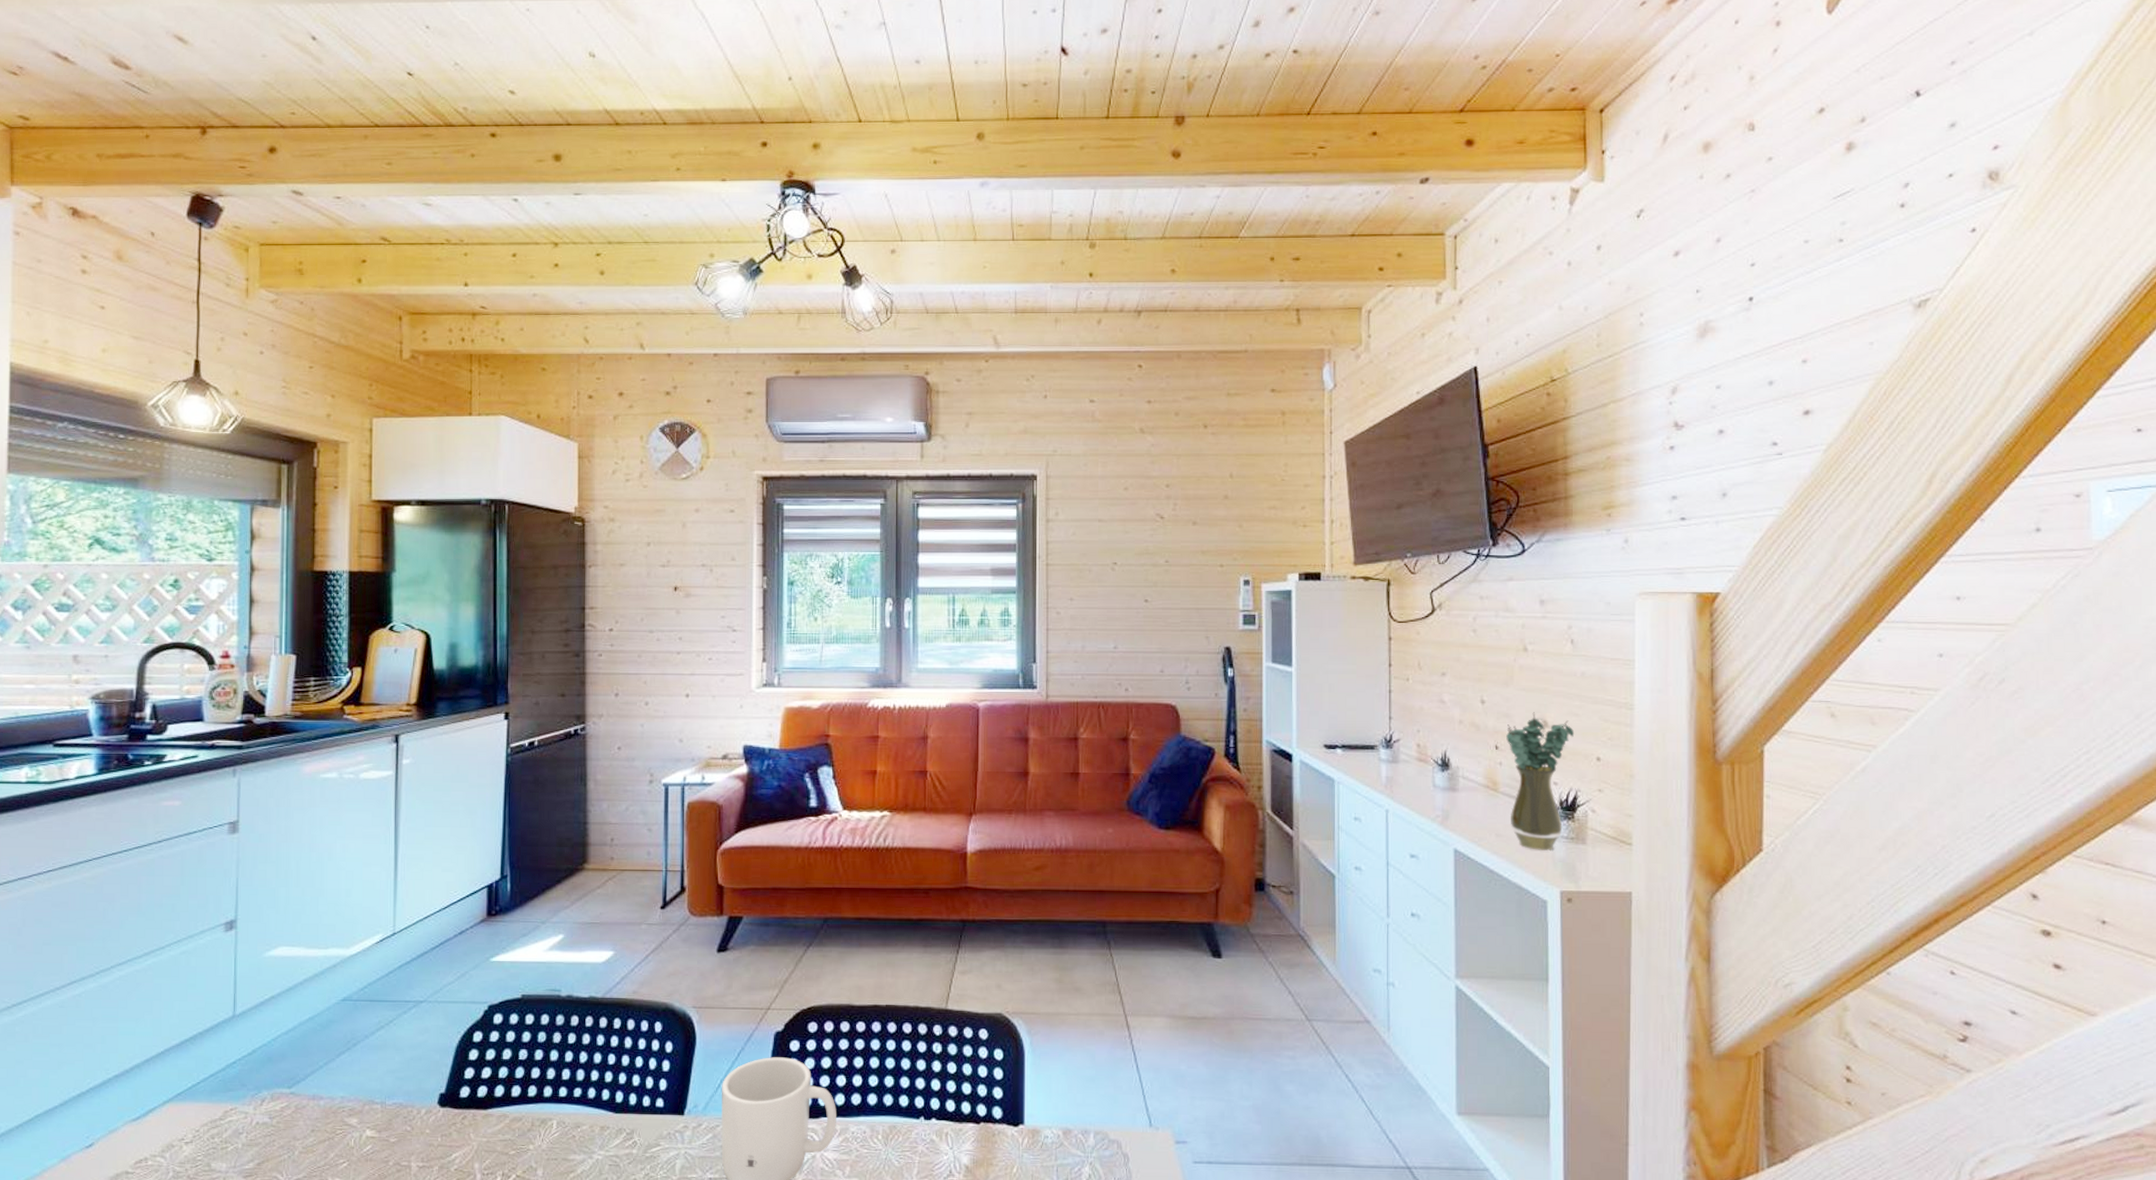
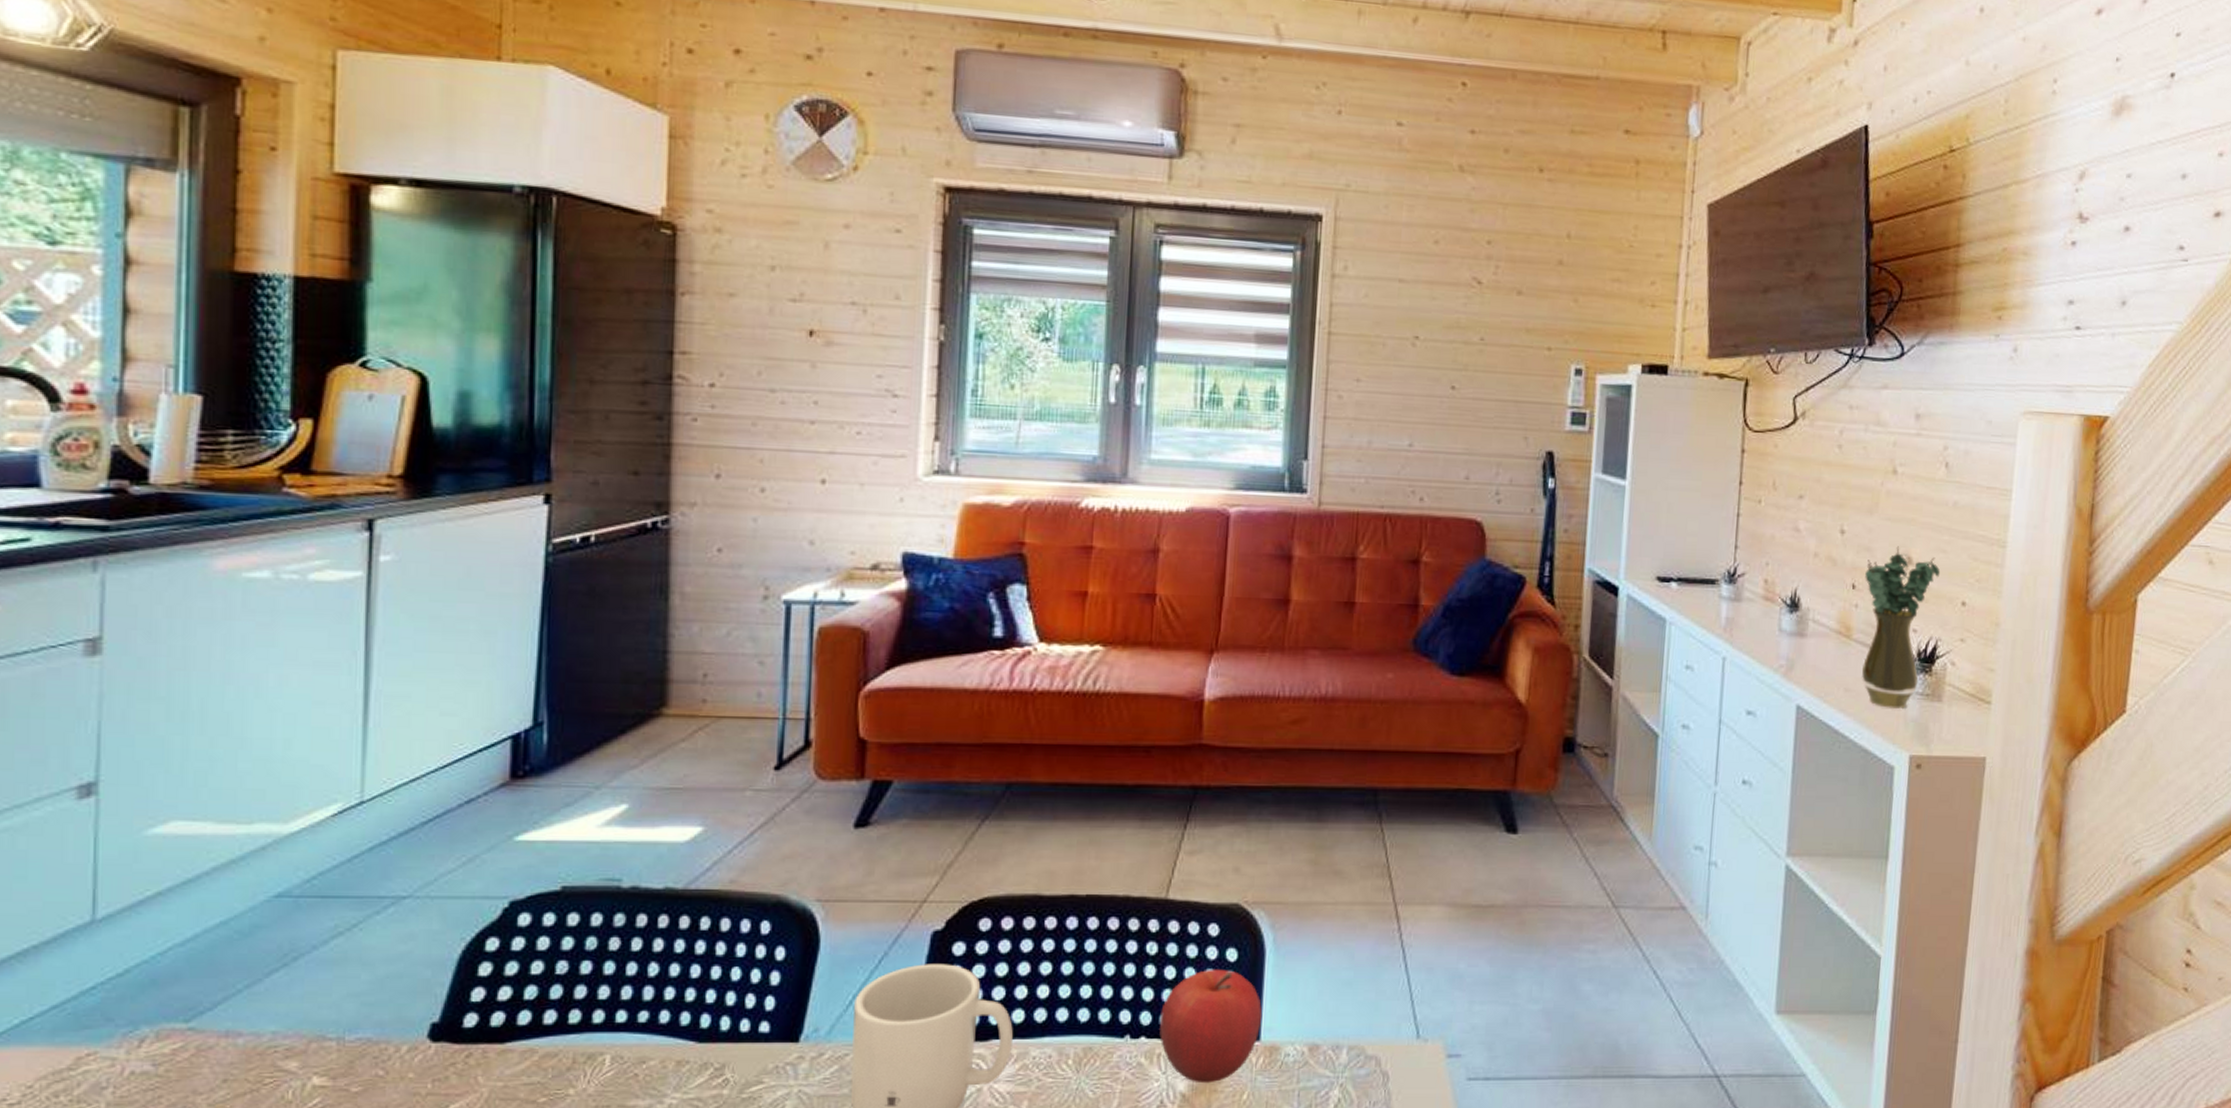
fruit: none [946,1065,1025,1158] -> present [1159,968,1263,1084]

